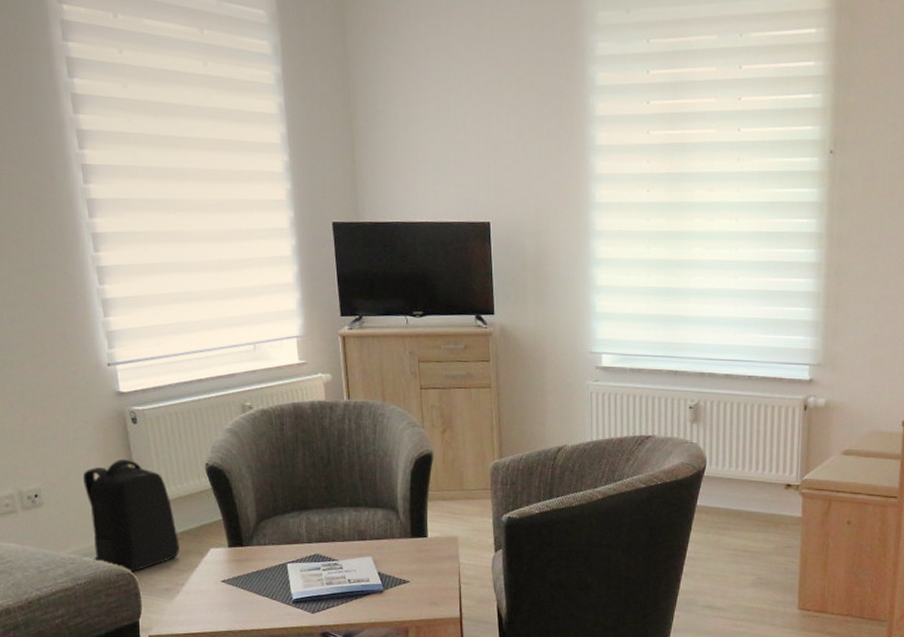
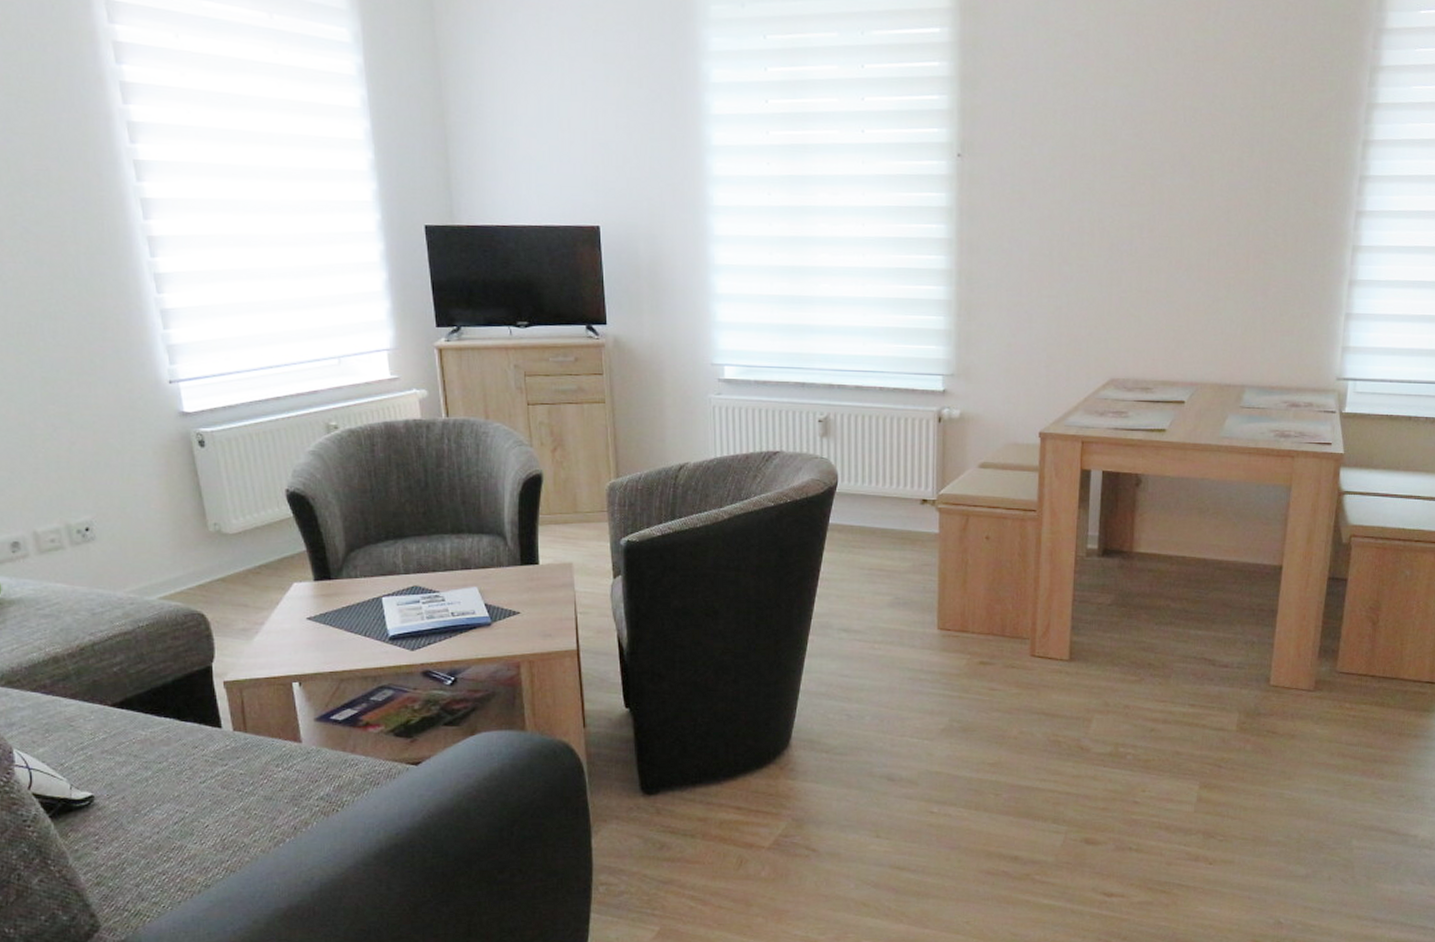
backpack: present [83,460,180,574] -> none [143,487,258,613]

